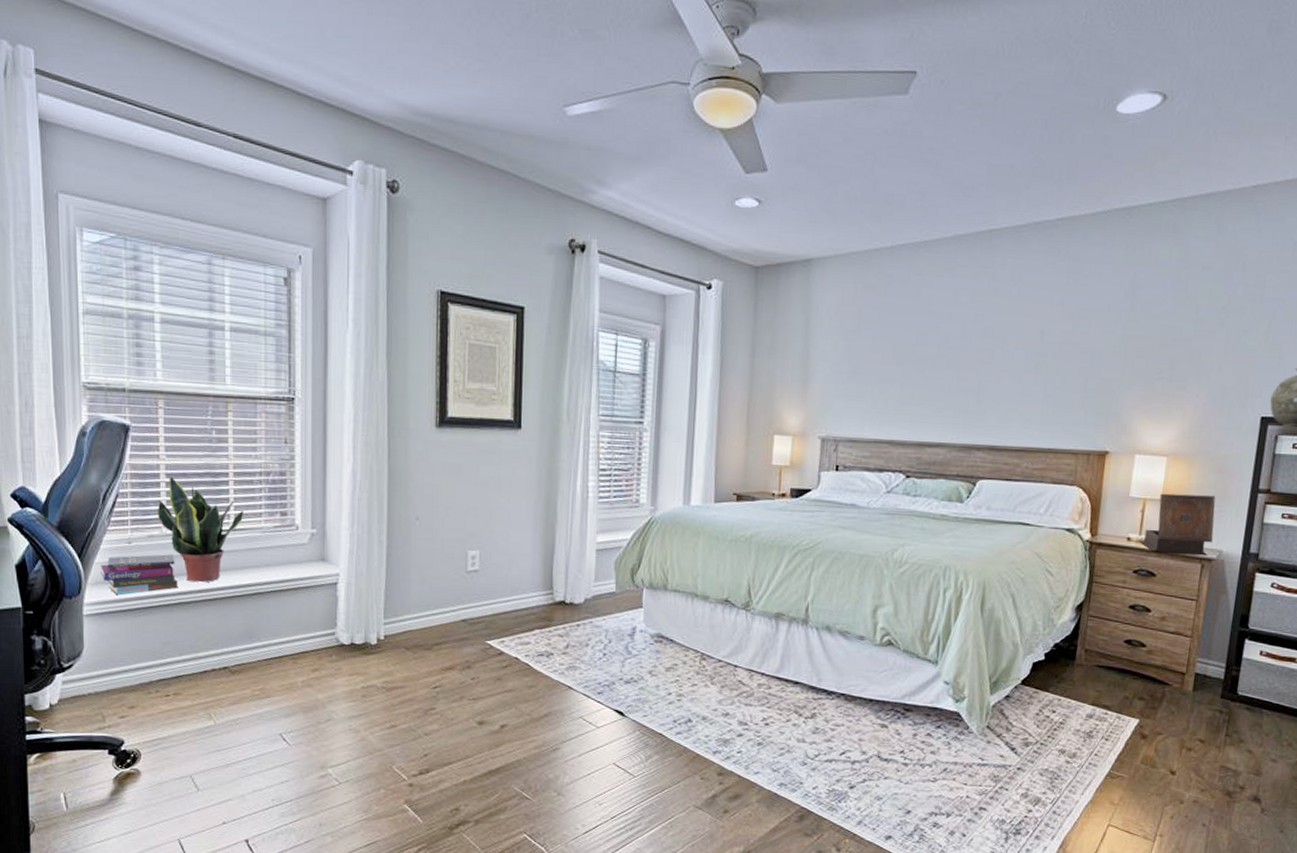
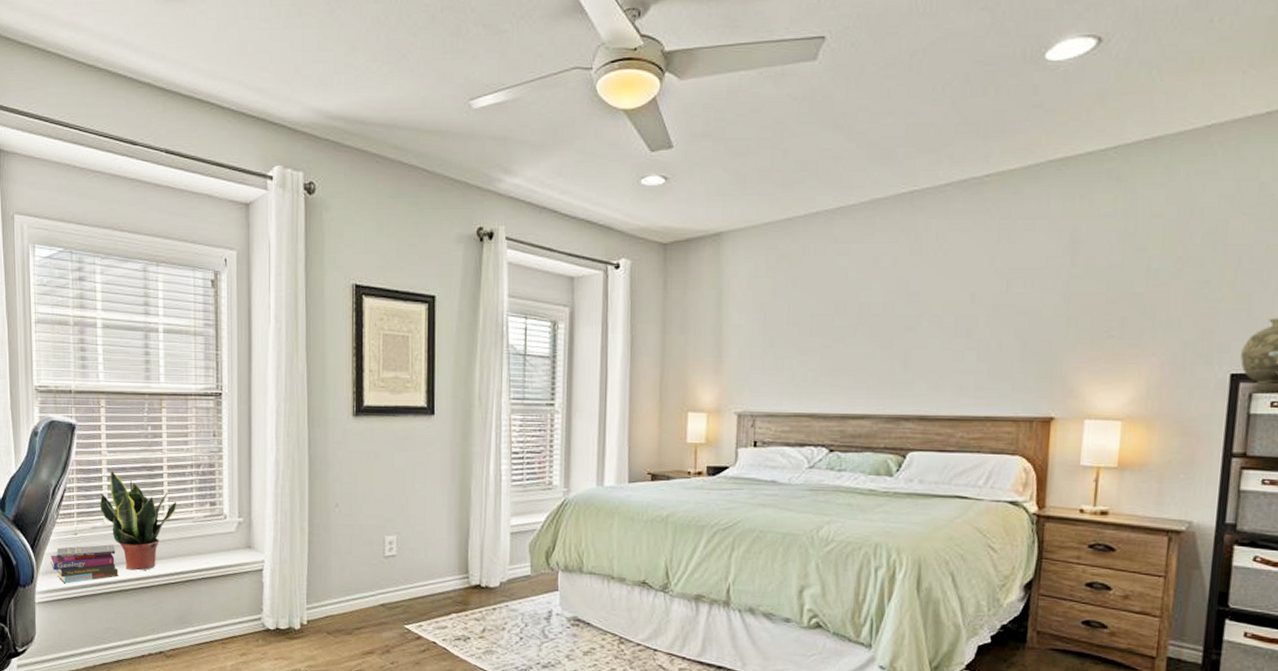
decorative box: present [1140,493,1216,555] -> none [1095,460,1182,527]

